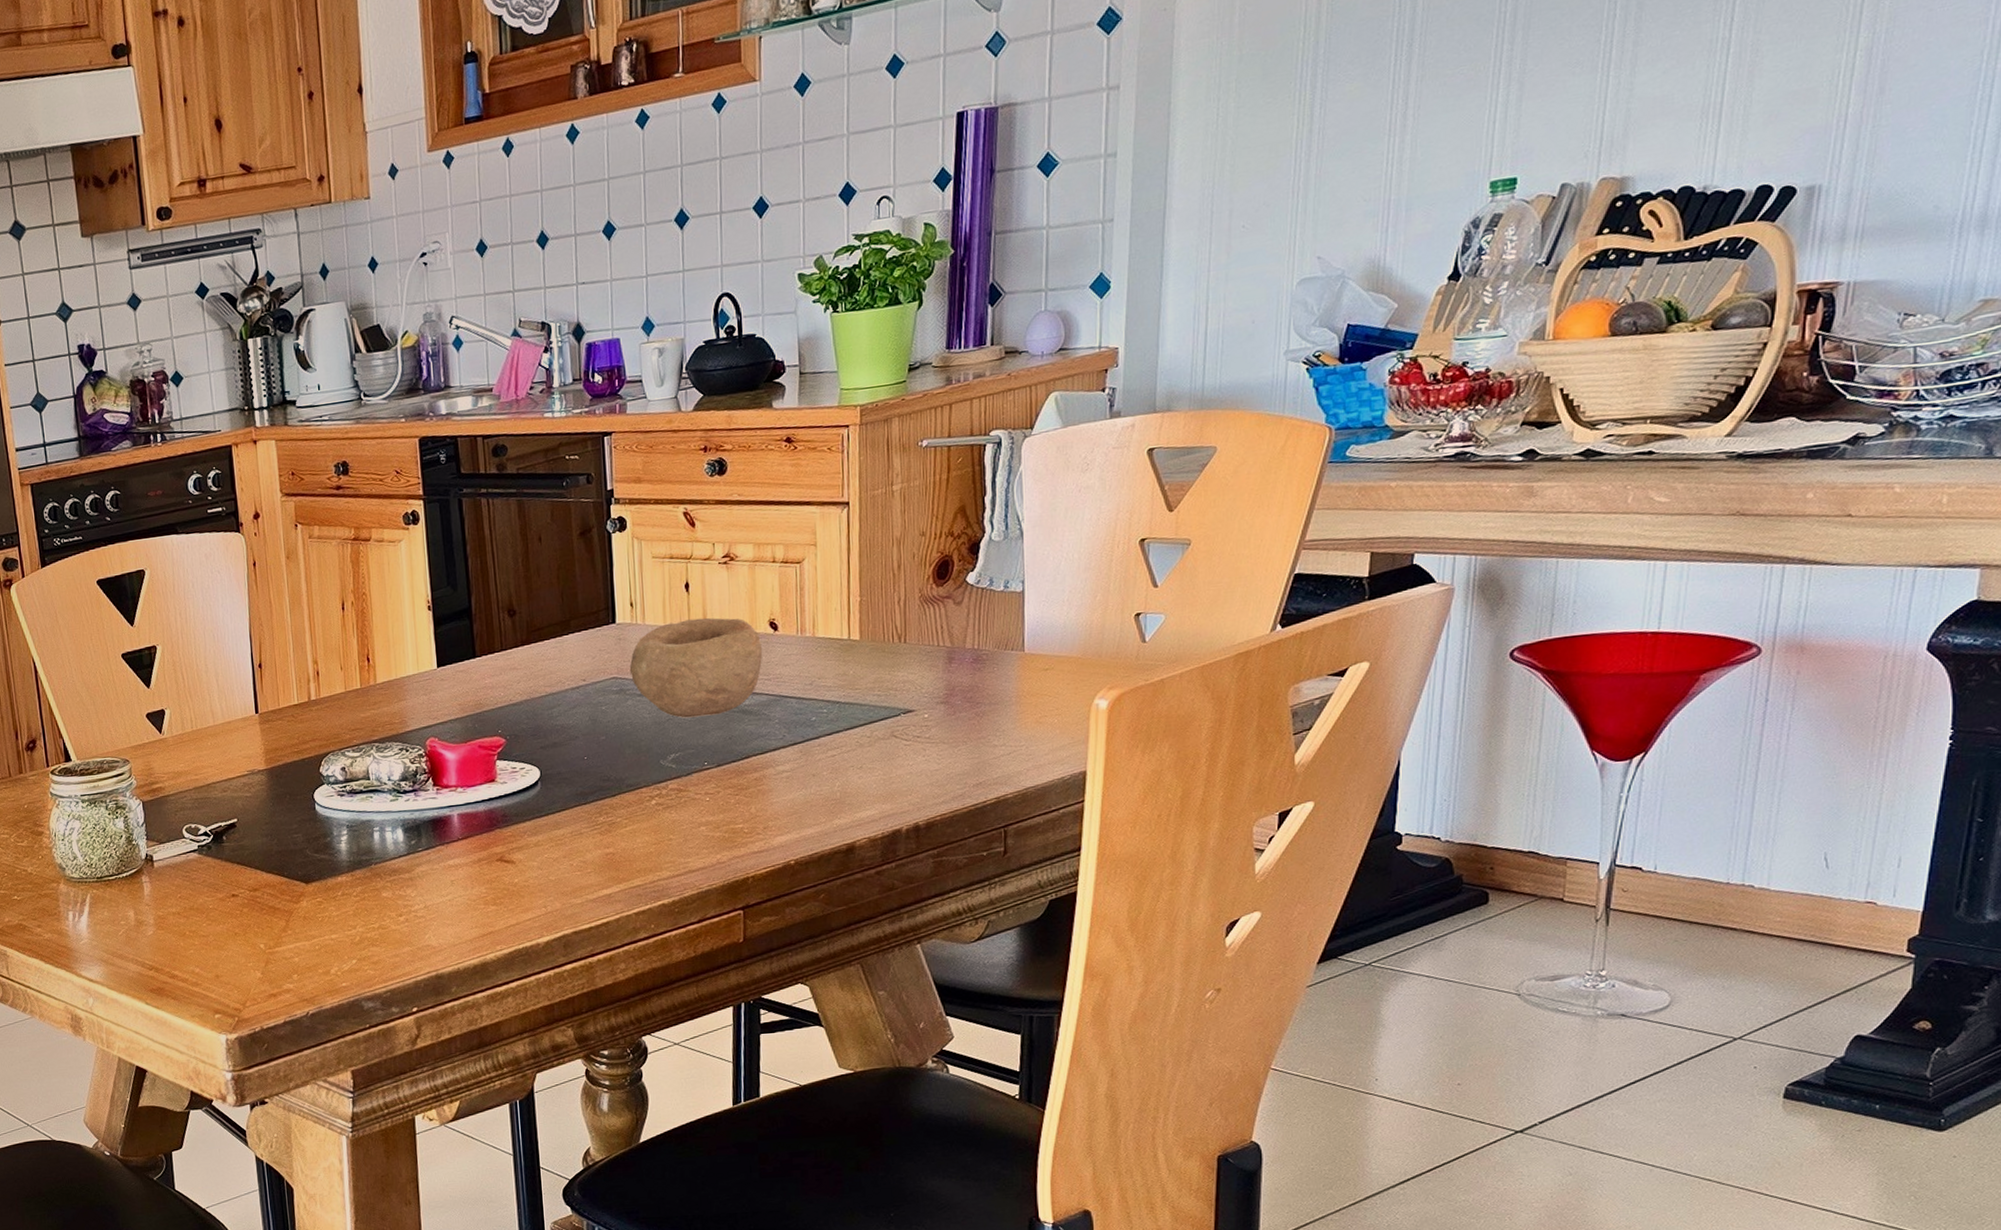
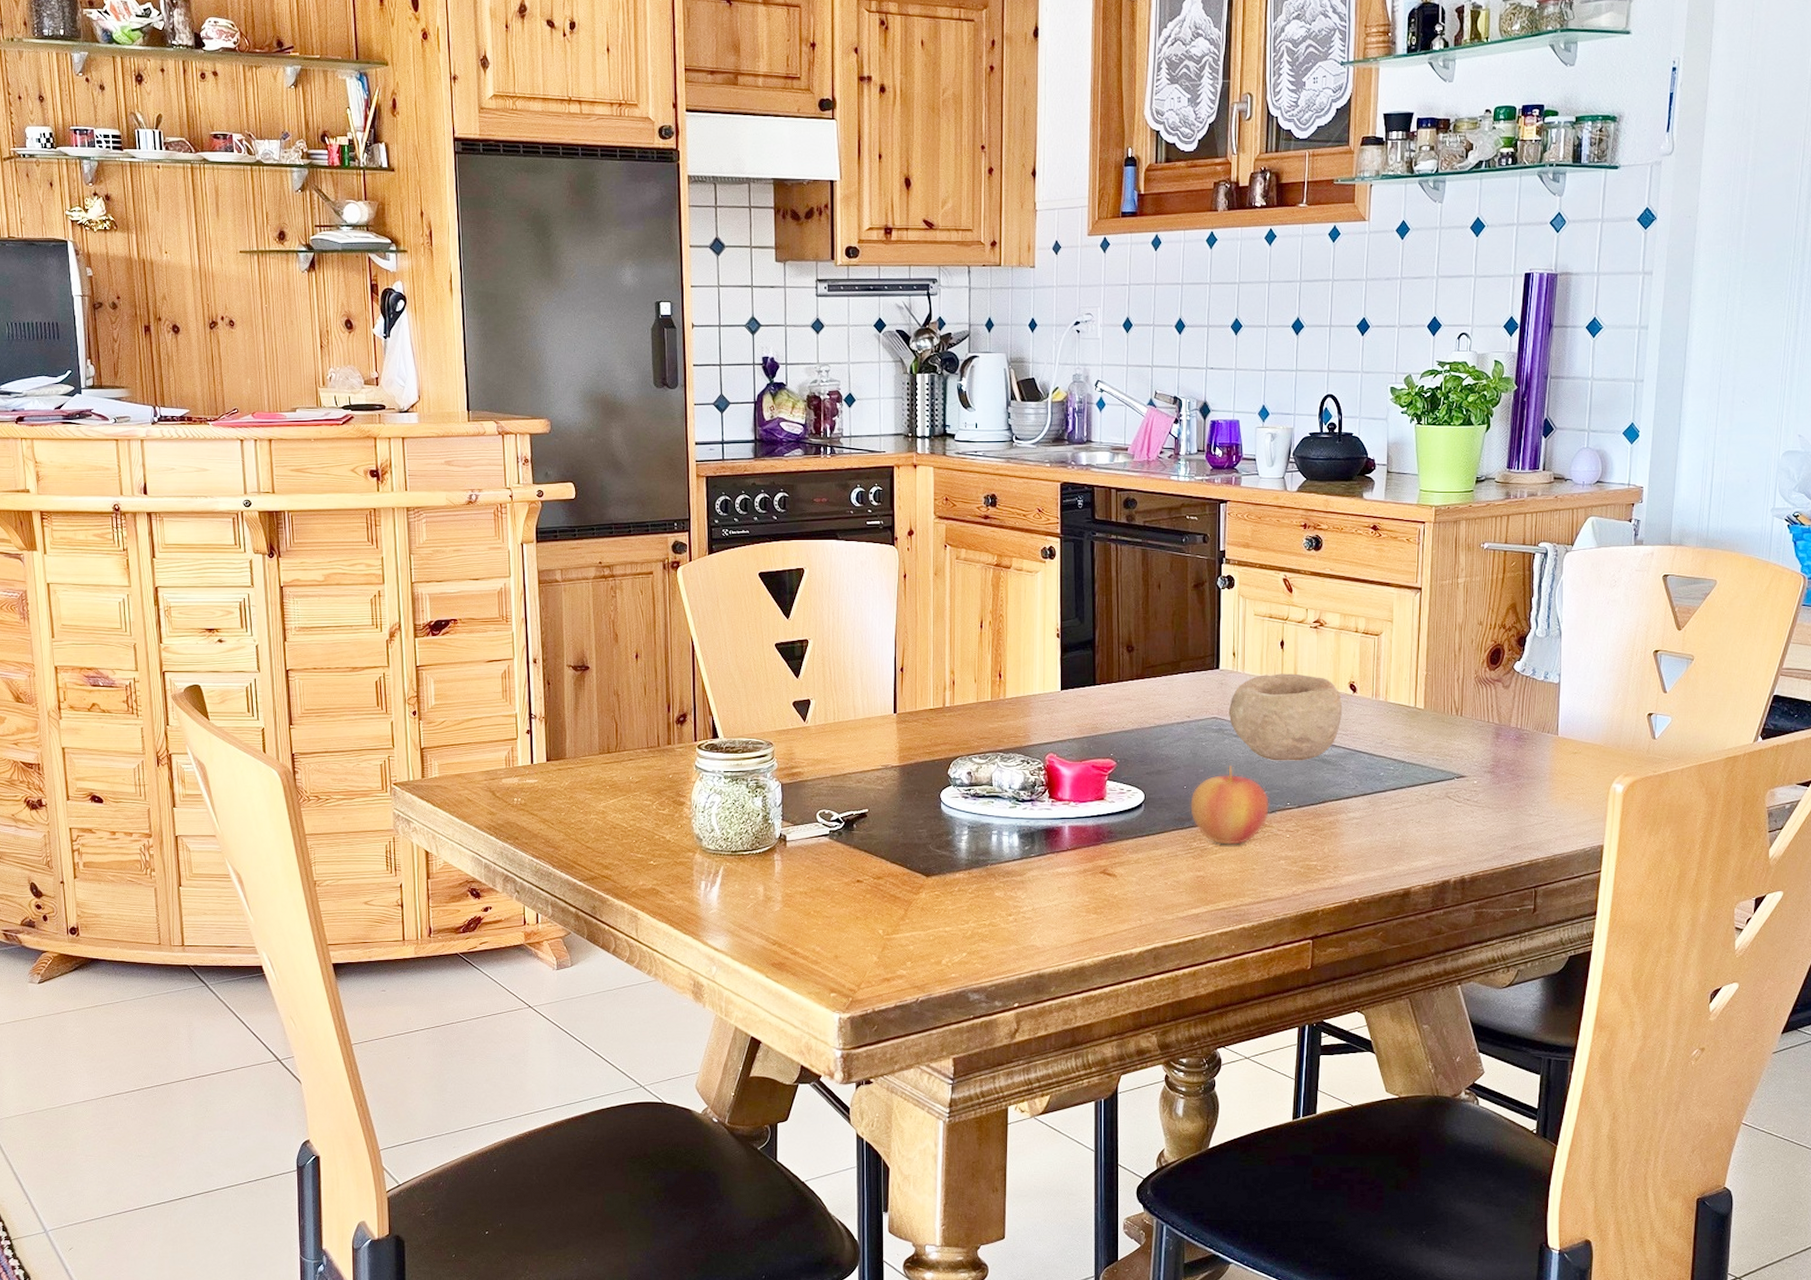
apple: none [593,729,684,816] -> present [1190,766,1269,845]

